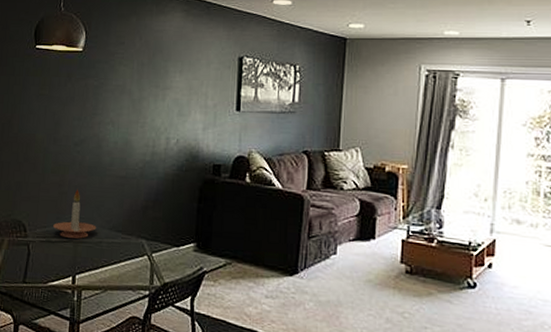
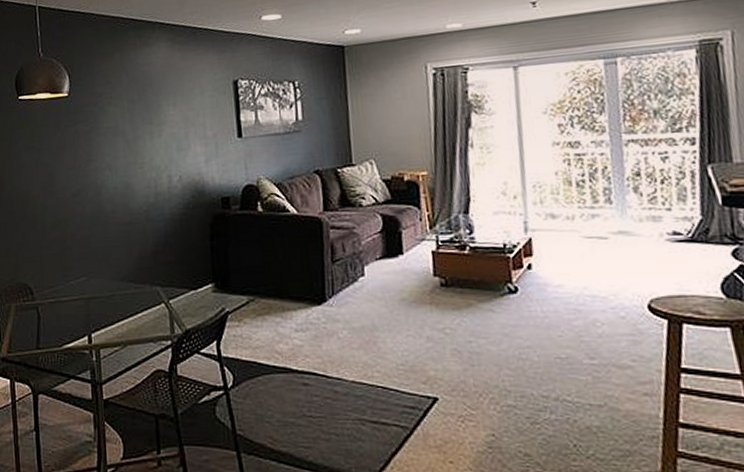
candle holder: present [53,189,97,239] -> none [61,242,107,295]

